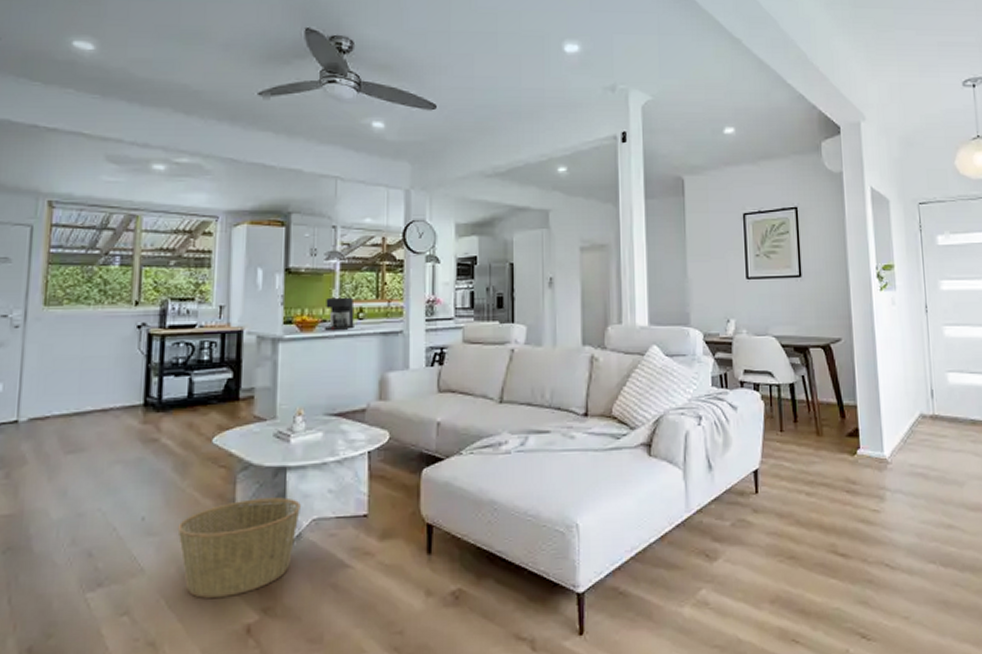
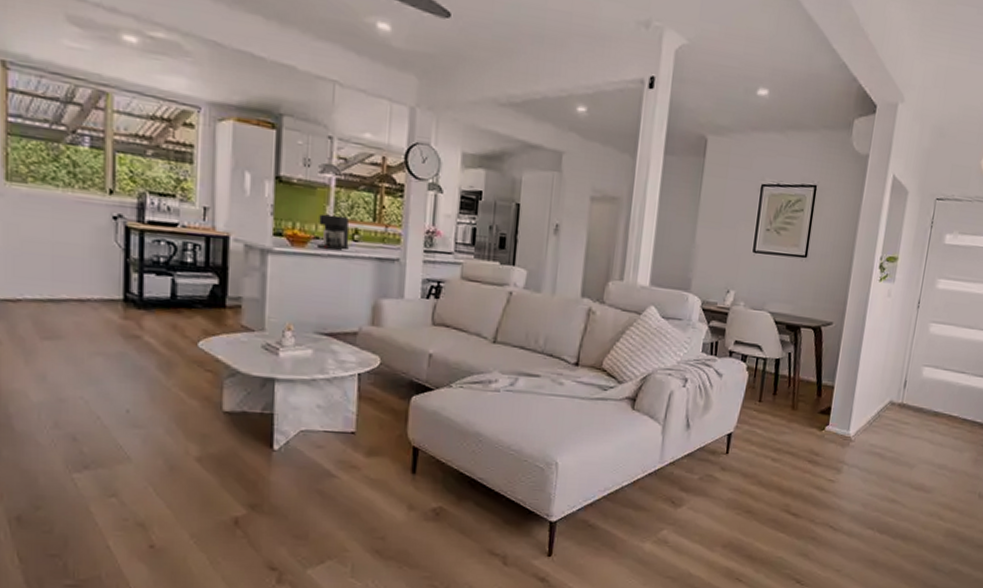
basket: present [177,497,301,599] -> none [163,404,289,492]

